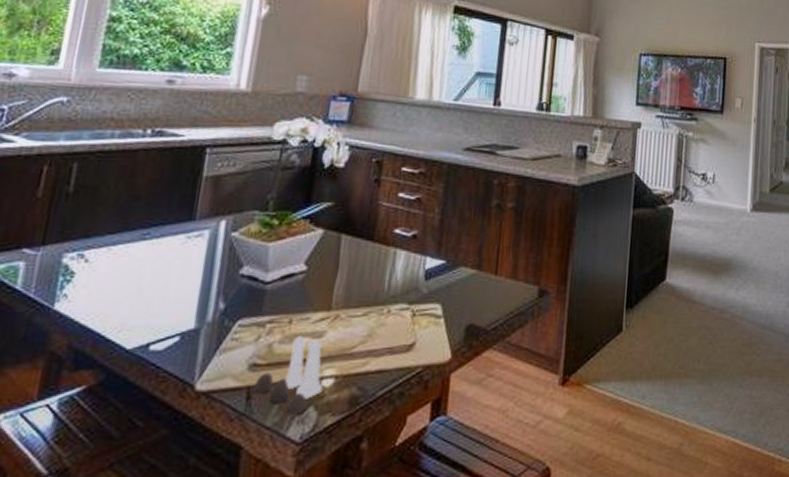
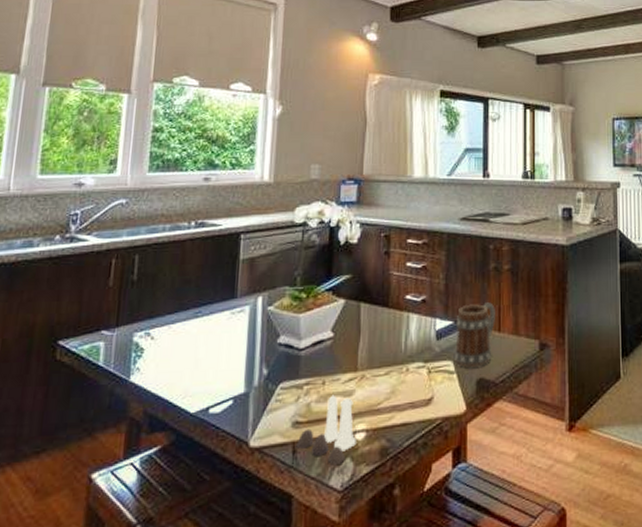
mug: none [442,242,494,312] -> present [453,302,495,367]

